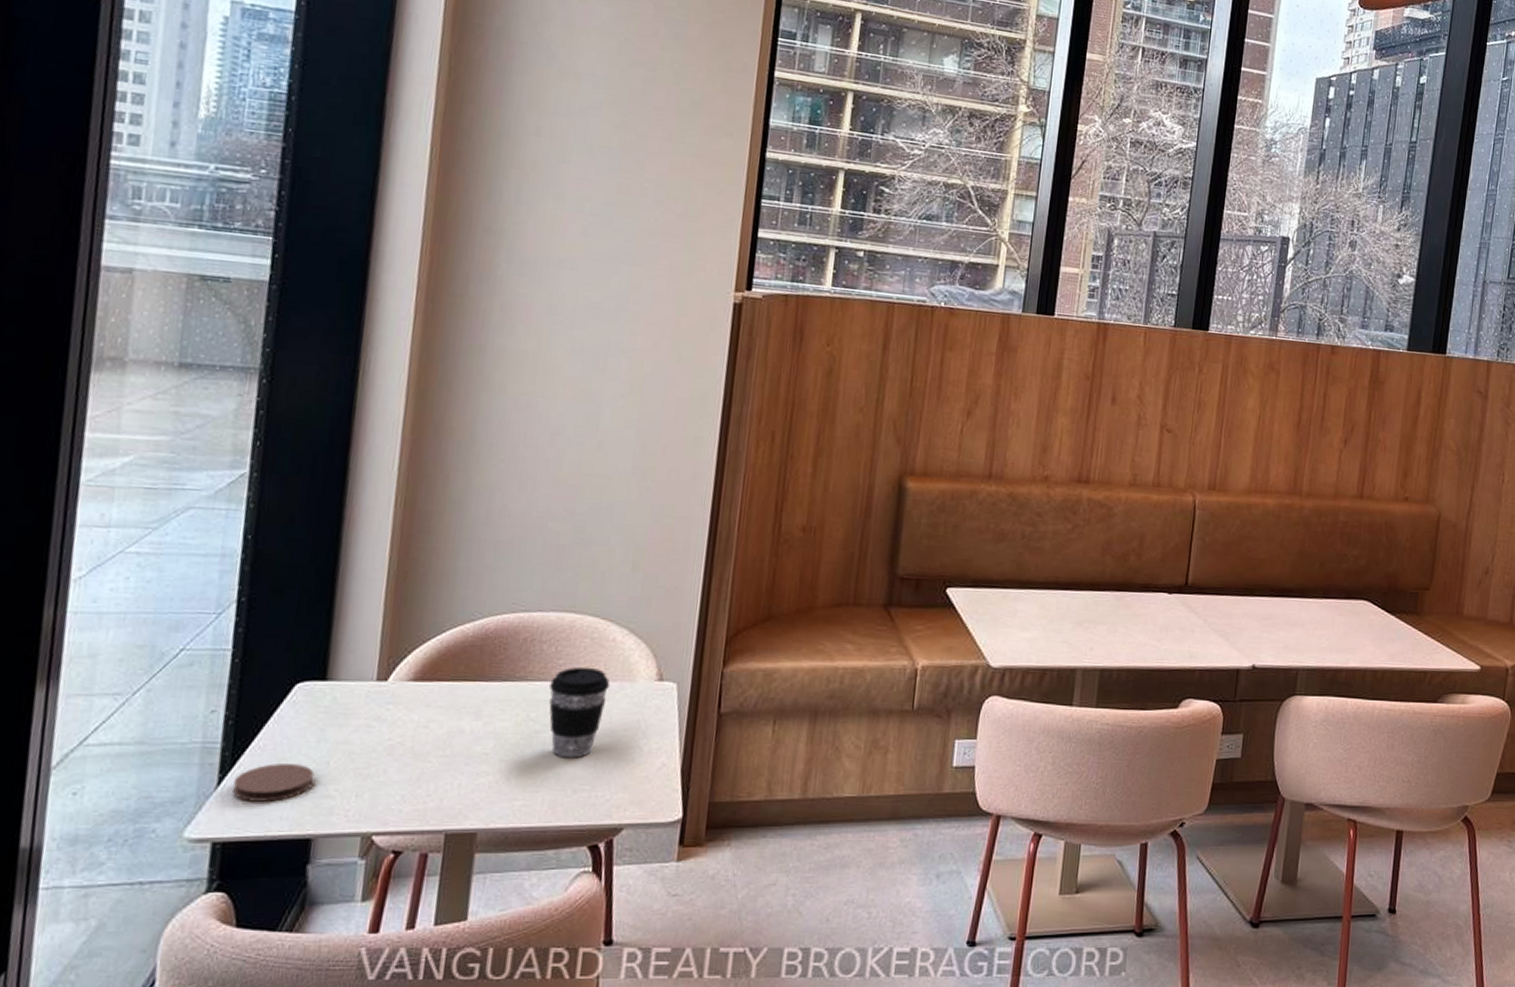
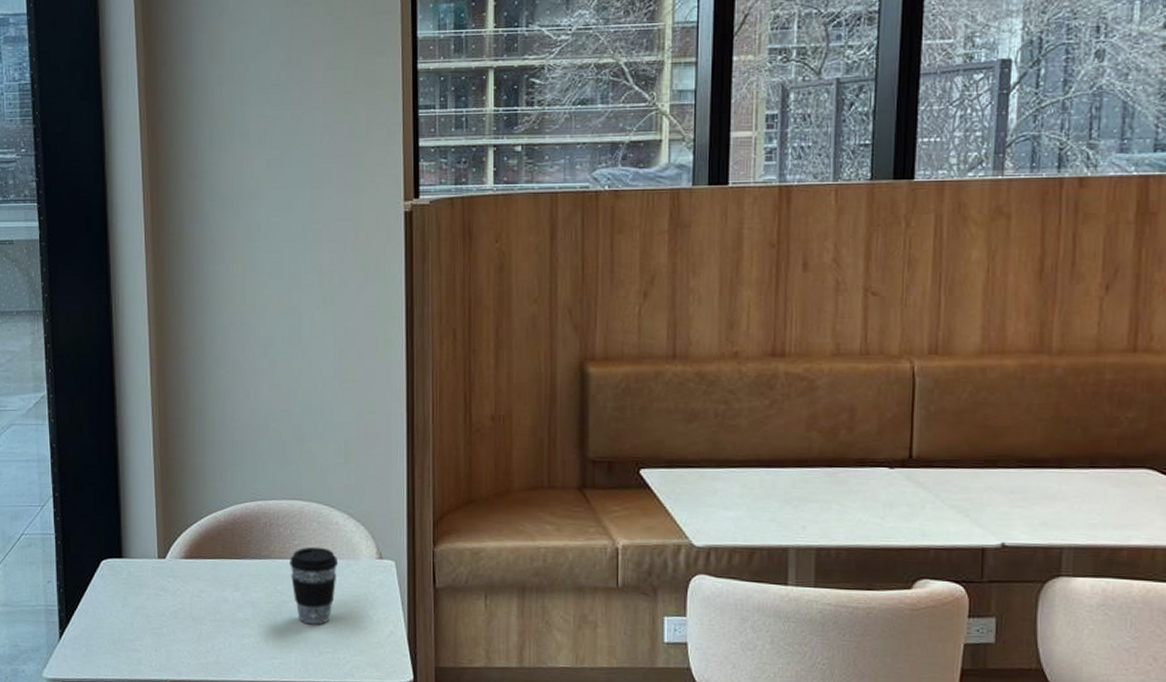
coaster: present [233,763,315,802] -> none [69,623,124,653]

